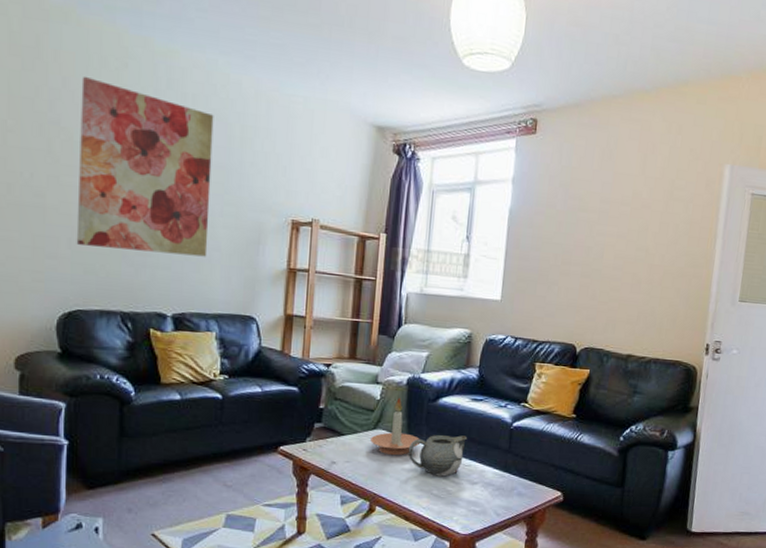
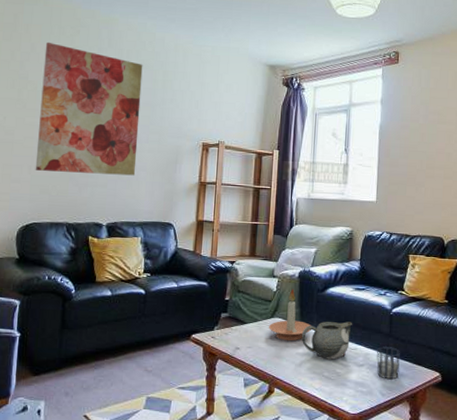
cup: none [492,462,521,499] -> present [377,345,401,380]

